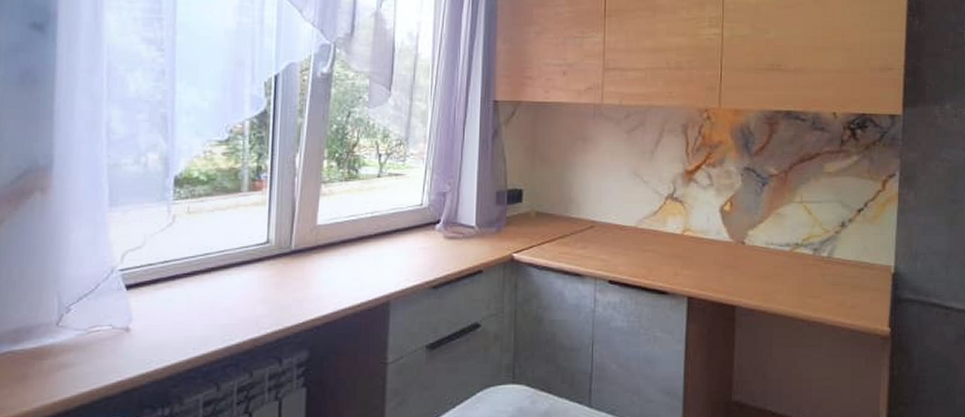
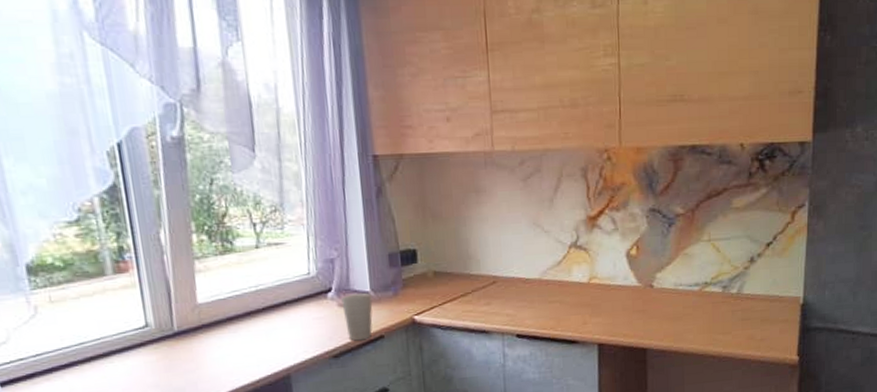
cup: none [447,228,476,273] -> present [341,293,373,341]

